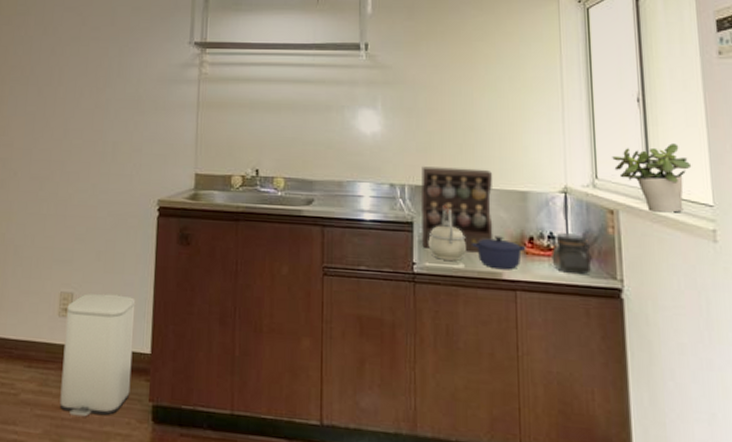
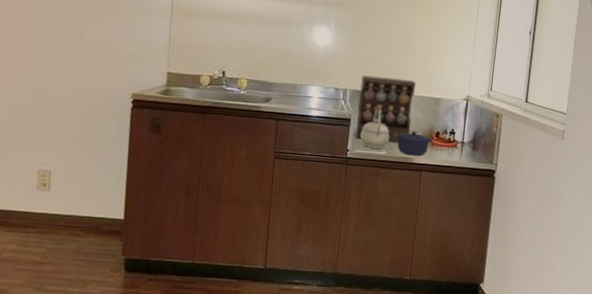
pedal bin: present [59,294,136,417] -> none [40,171,110,269]
jar: present [549,233,592,274] -> none [450,130,479,160]
potted plant: present [612,143,692,214] -> none [504,67,558,118]

